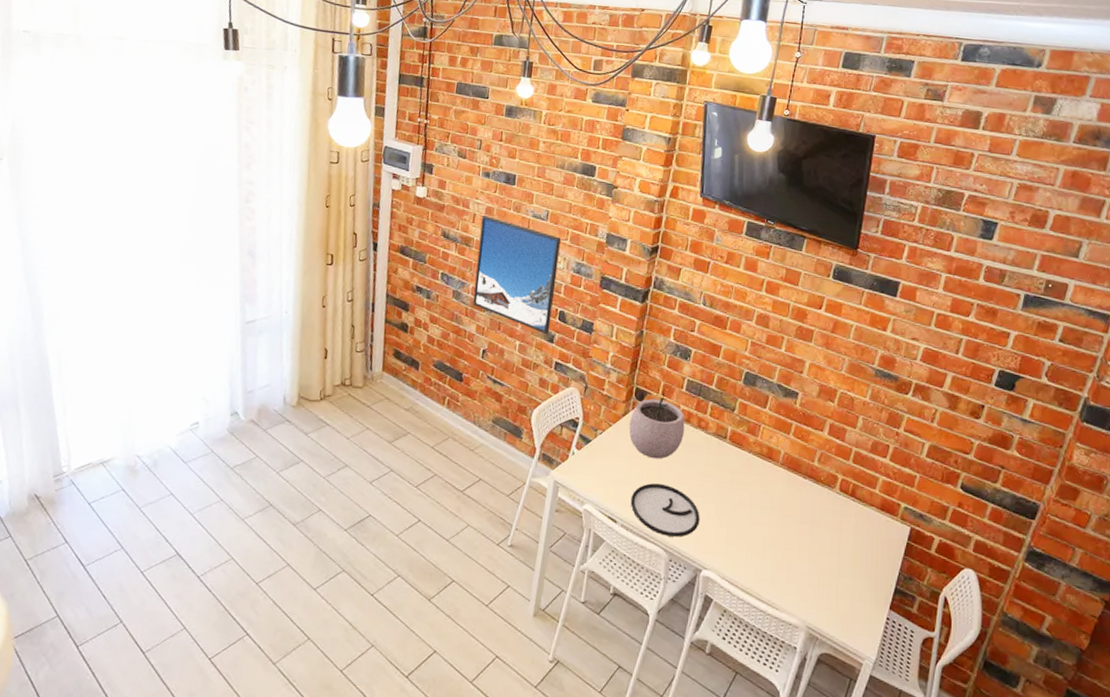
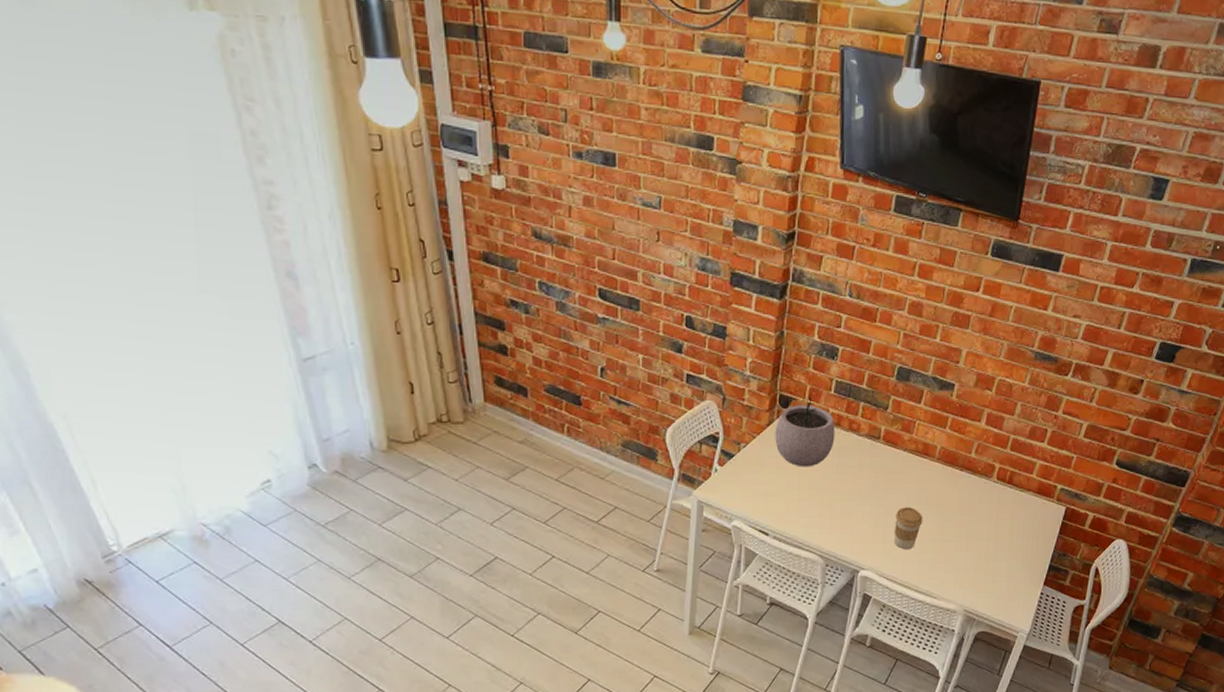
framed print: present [473,214,561,335] -> none [580,206,679,345]
plate: present [630,483,700,537] -> none [781,492,855,543]
coffee cup: none [737,509,766,553] -> present [894,507,923,549]

